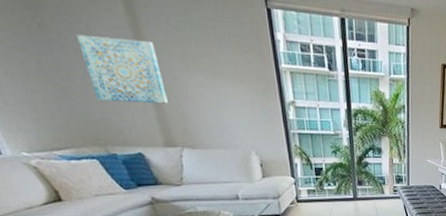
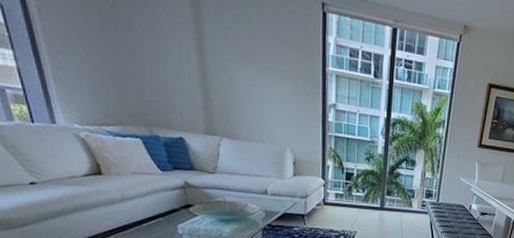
wall art: present [77,34,168,104] -> none [143,19,215,93]

